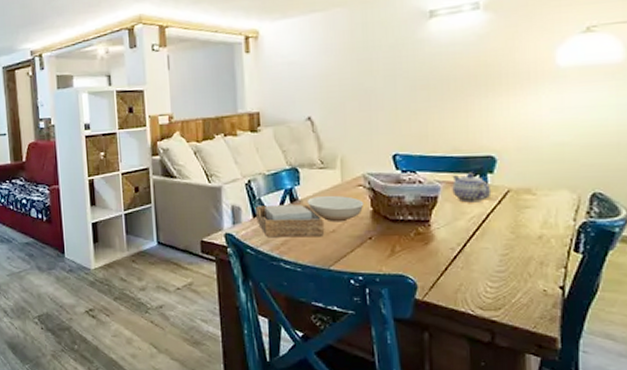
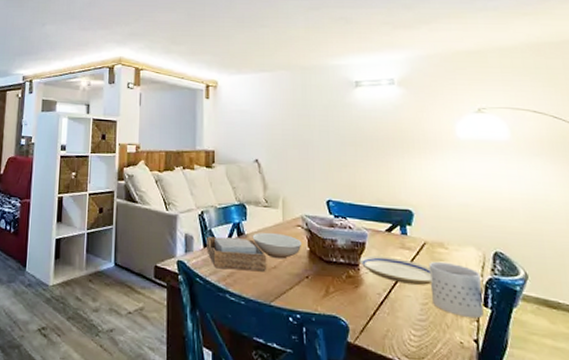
plate: none [430,209,514,236] -> present [359,255,431,285]
teapot: present [452,172,492,203] -> none [377,223,411,252]
mug: none [511,209,574,265] -> present [428,261,484,319]

